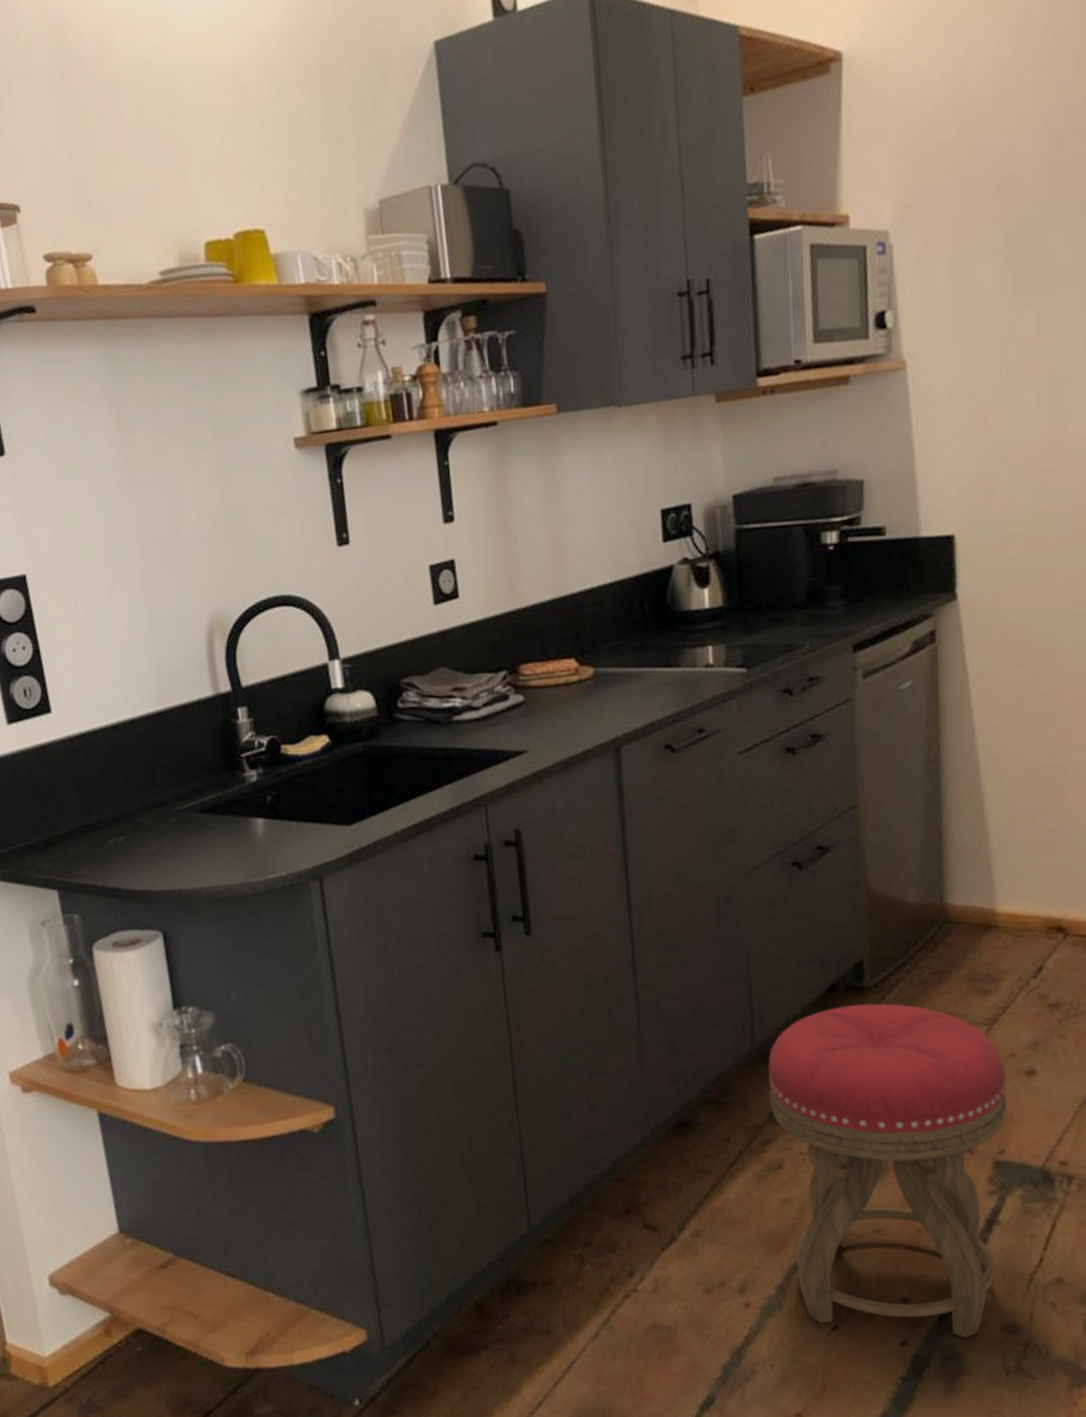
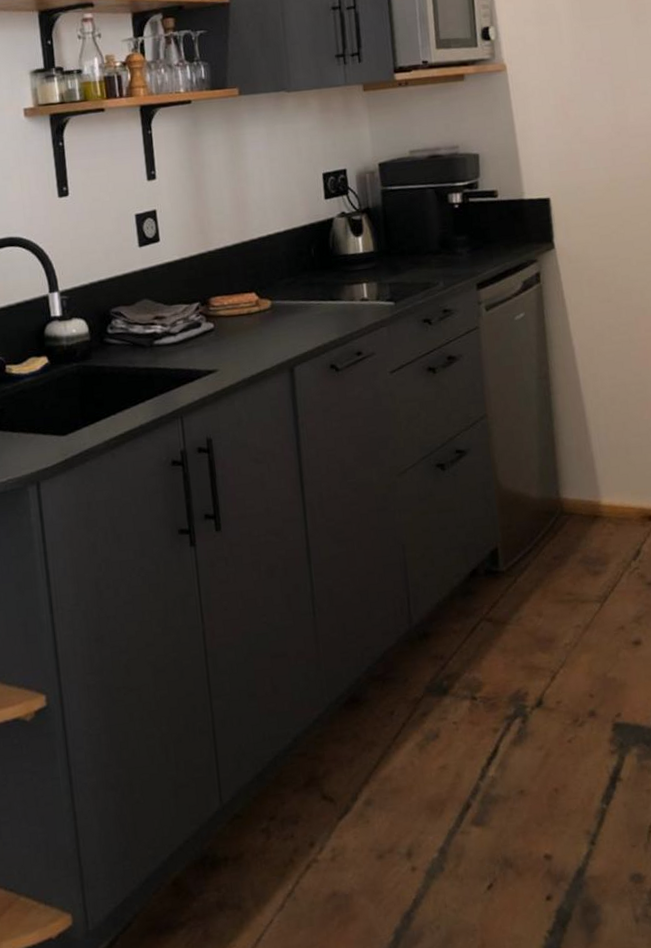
stool: present [767,1003,1008,1338] -> none [423,585,621,890]

